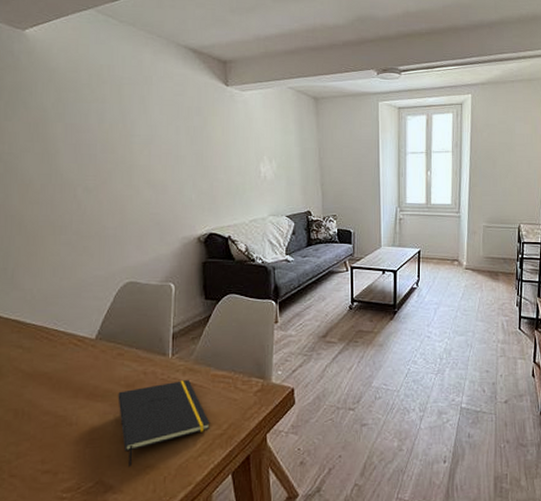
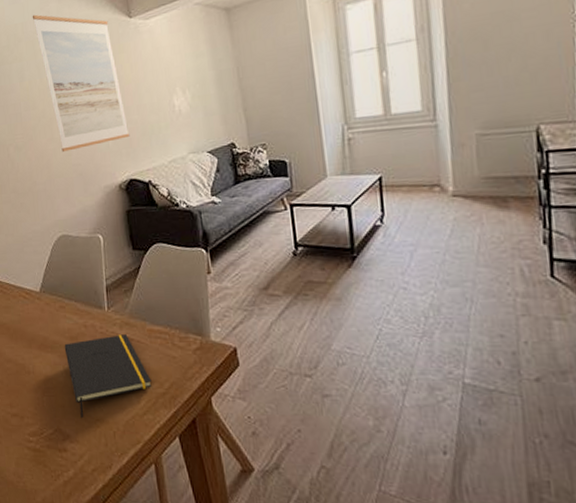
wall art: none [121,60,214,200] -> present [32,14,130,152]

